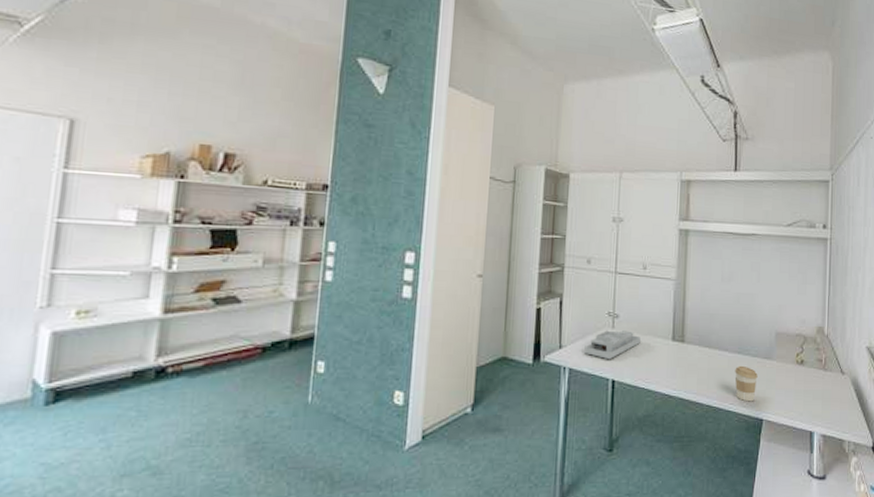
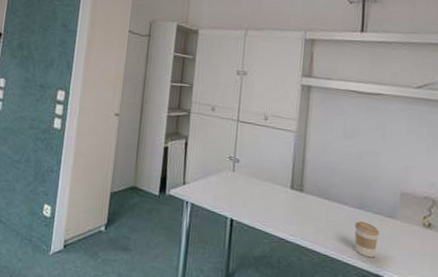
desk organizer: present [584,330,641,360] -> none [205,173,260,200]

